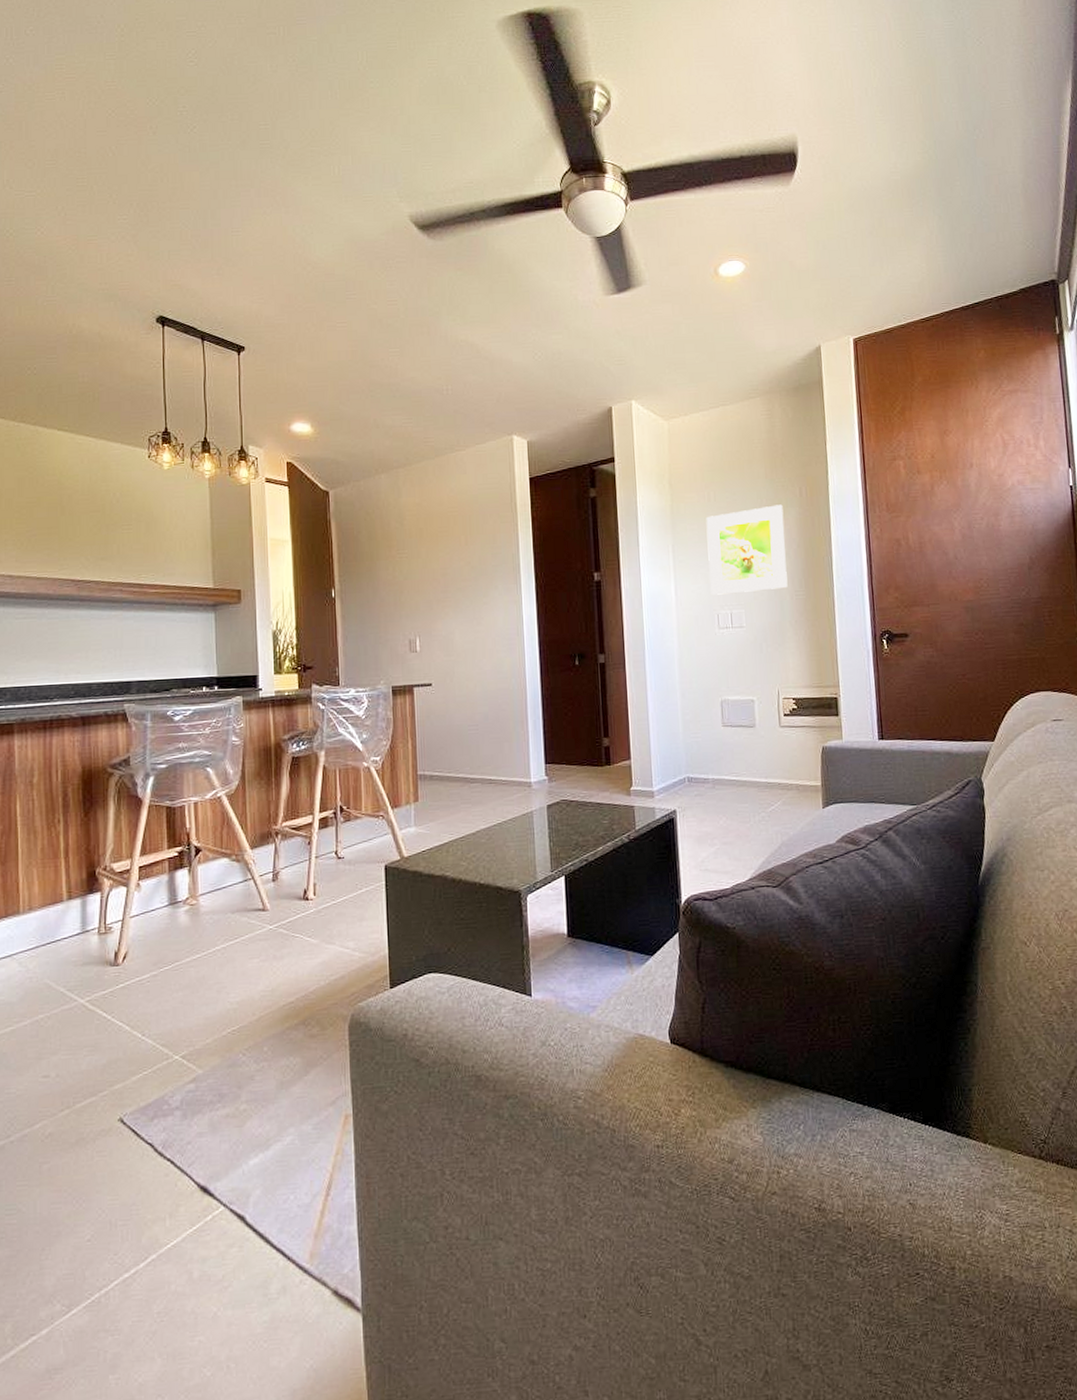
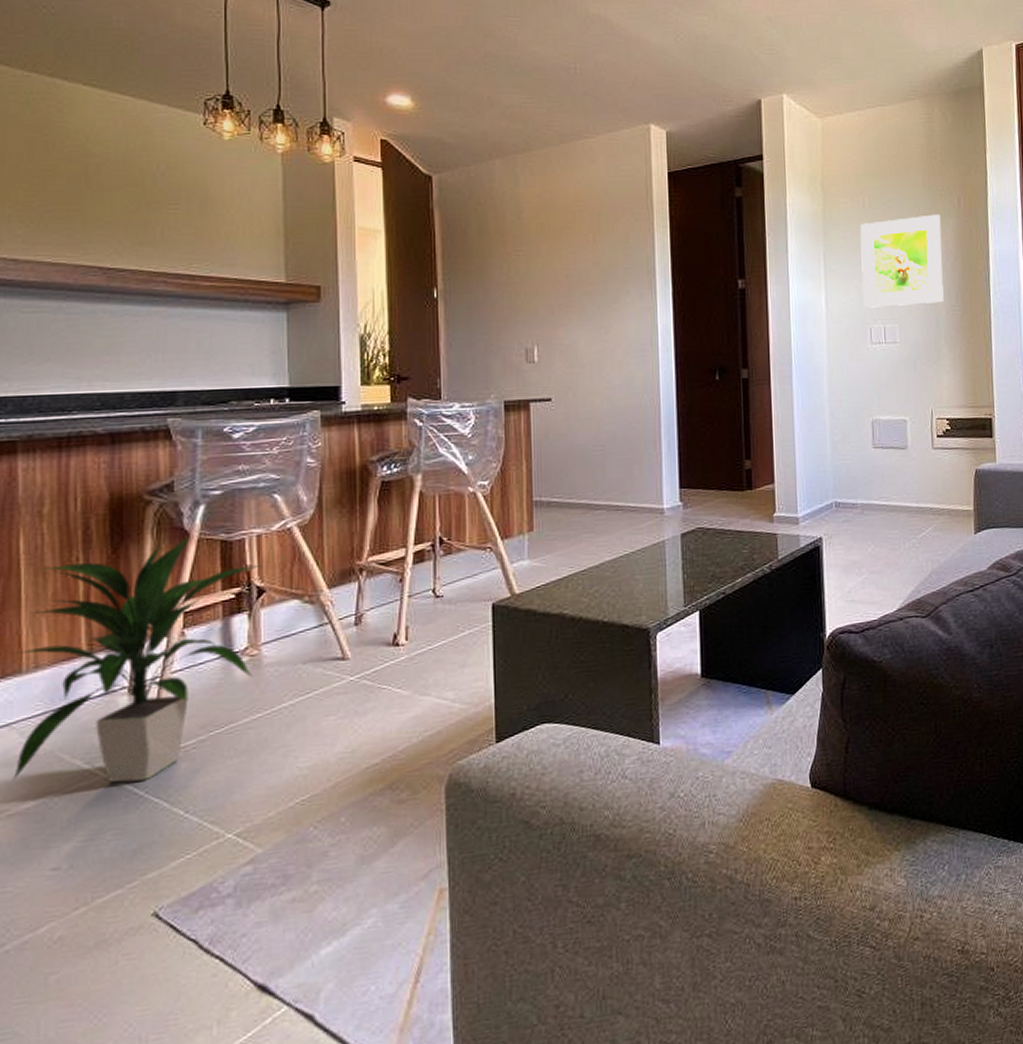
indoor plant: none [13,801,198,1008] -> present [11,535,261,783]

